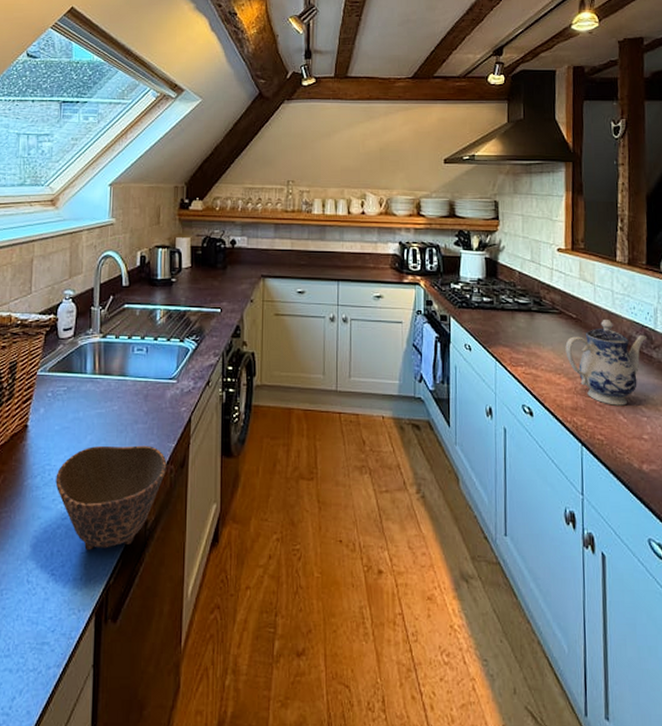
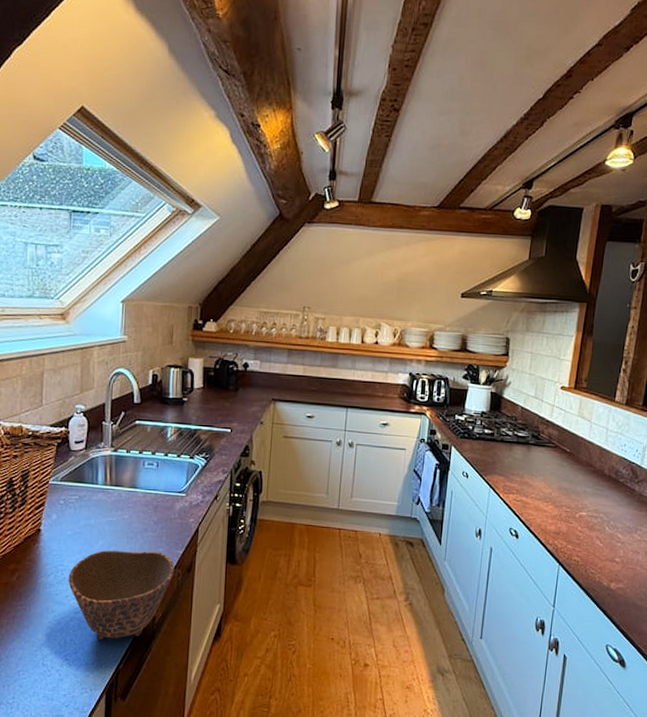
teapot: present [565,320,648,406] -> none [555,455,633,532]

